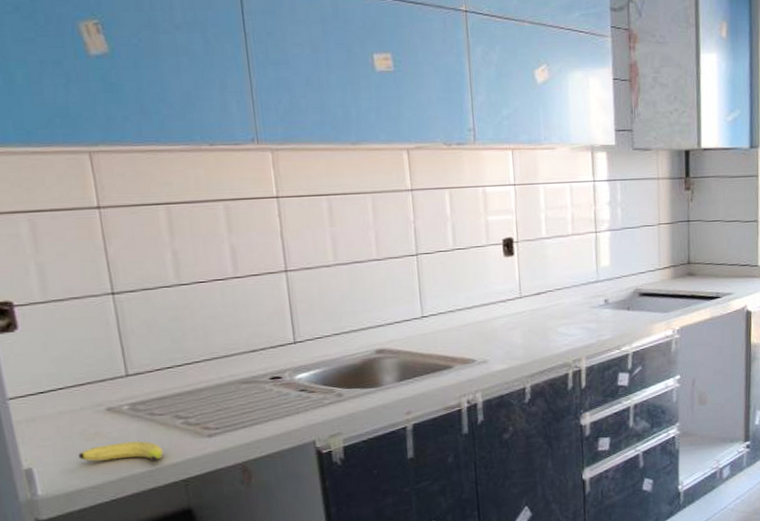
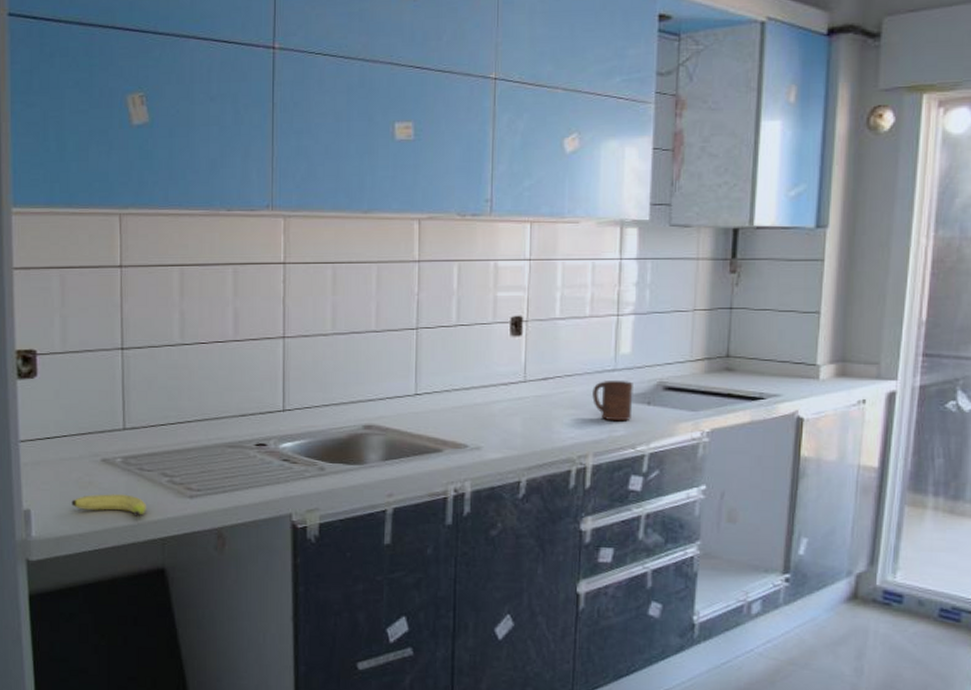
cup: none [580,290,615,327] -> present [592,381,635,422]

